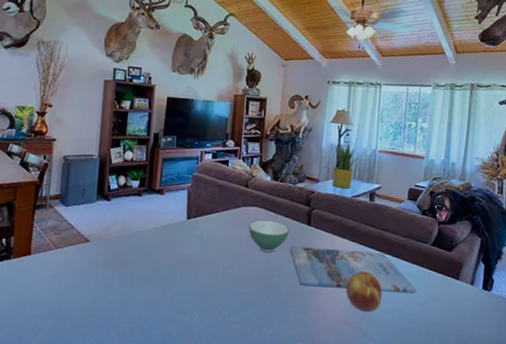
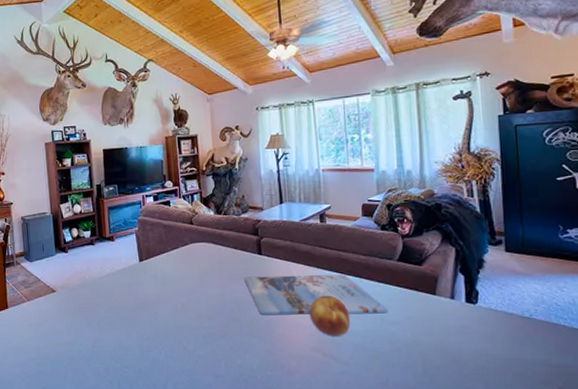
bowl: present [248,219,290,253] -> none [199,253,242,286]
planter: present [332,142,357,189] -> none [274,166,300,213]

